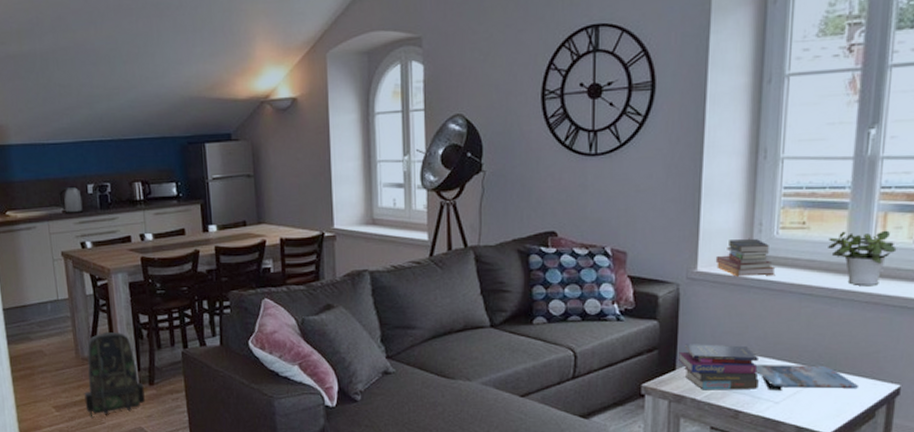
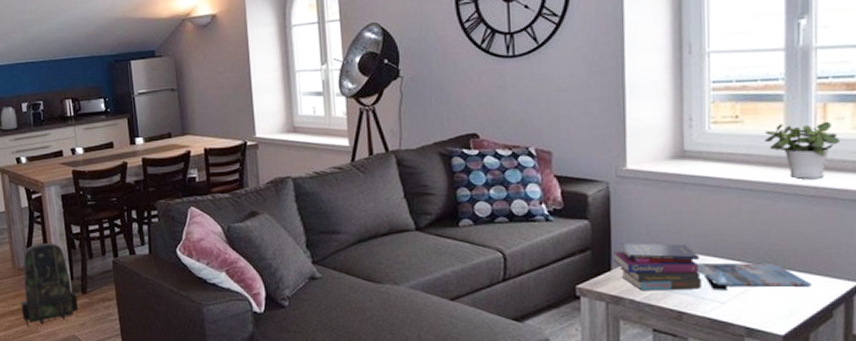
books: present [715,239,774,277] -> none [645,135,709,173]

